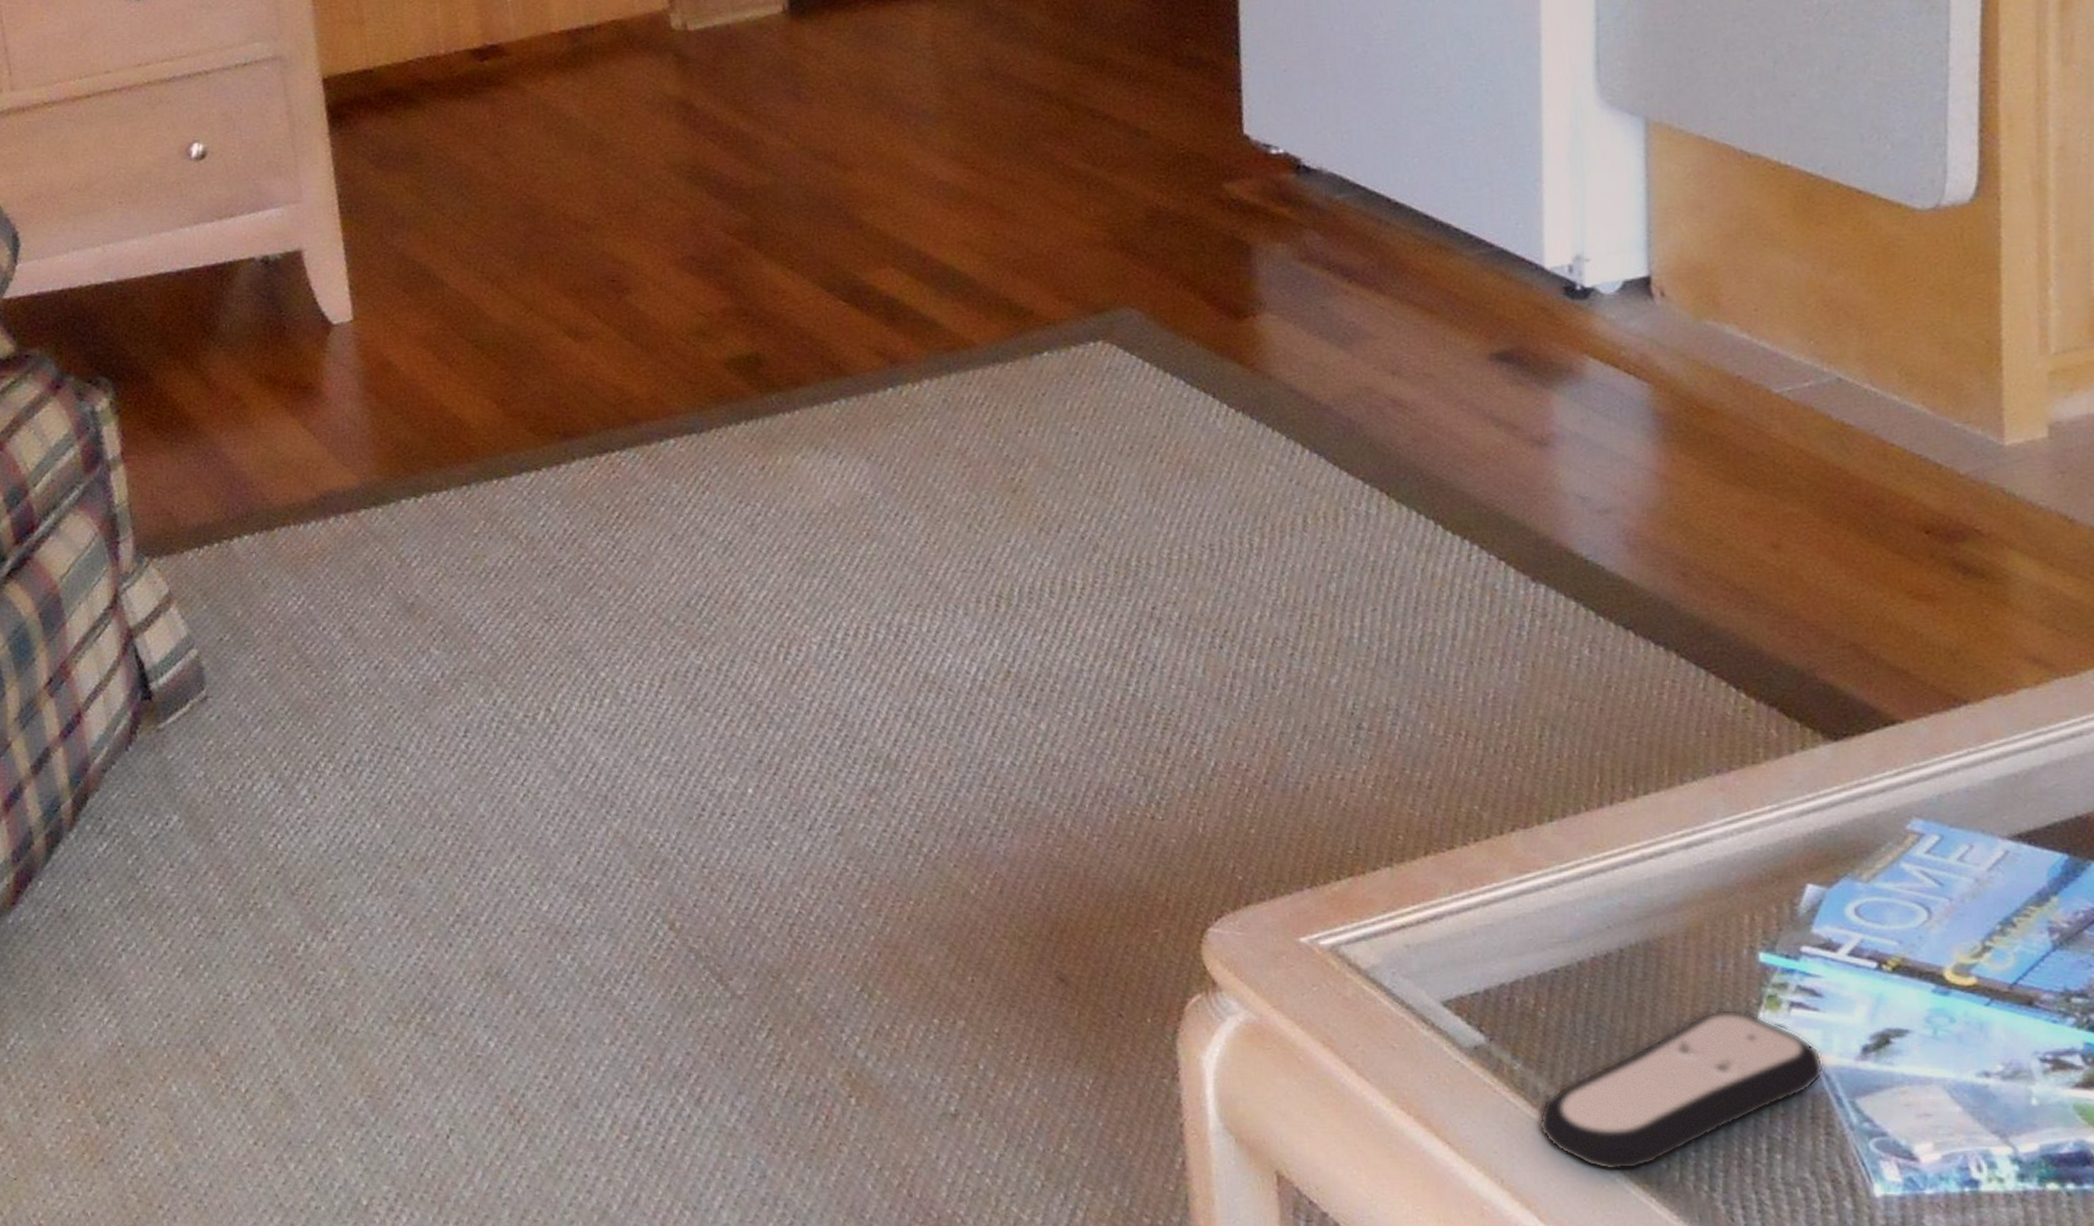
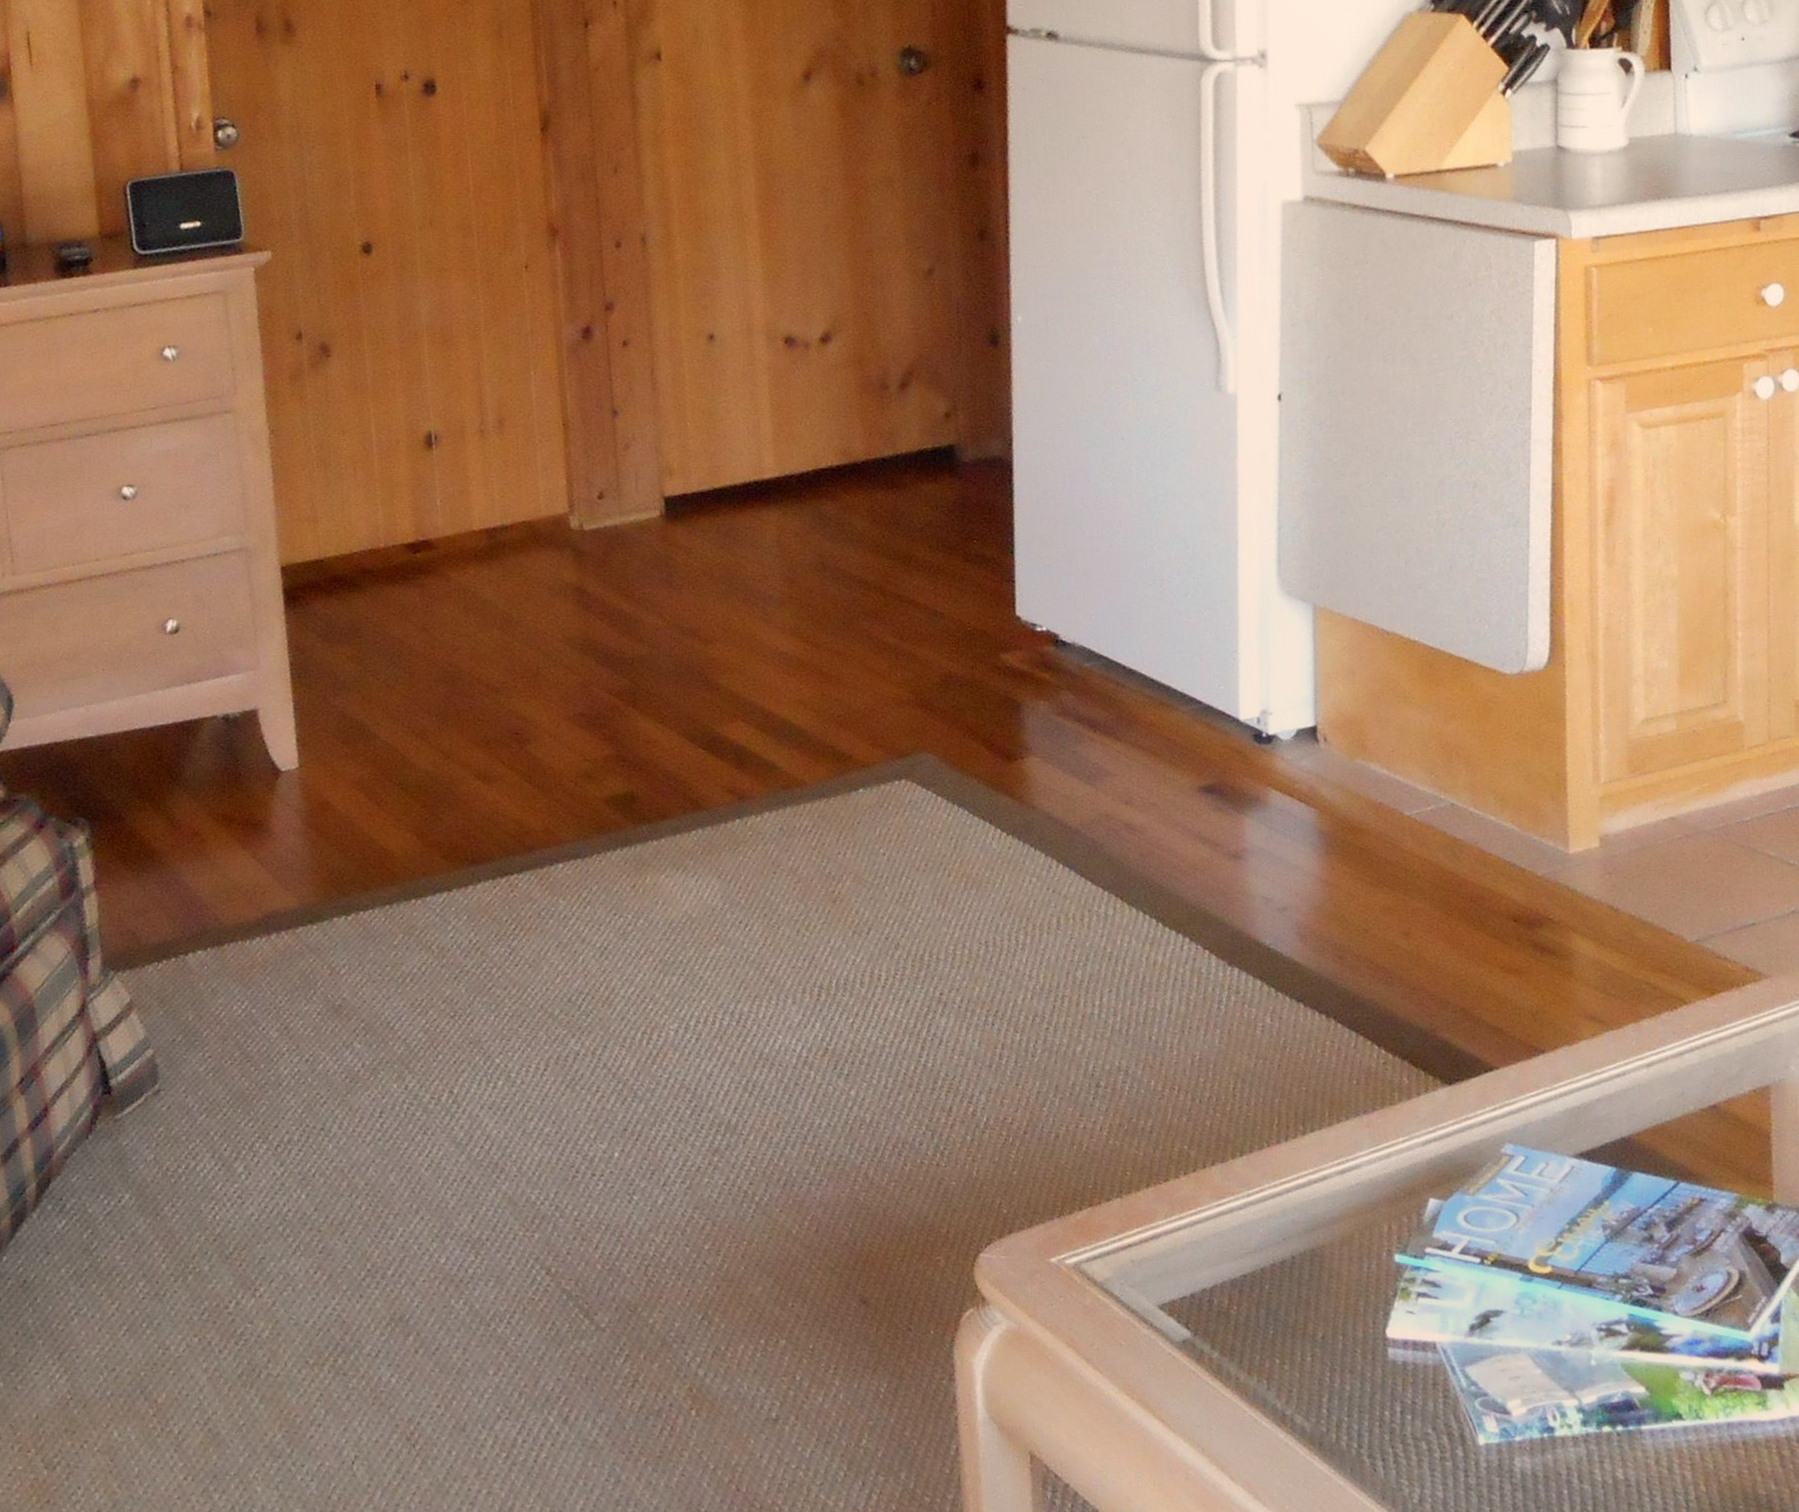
remote control: present [1538,1009,1824,1171] -> none [1230,1301,1442,1436]

